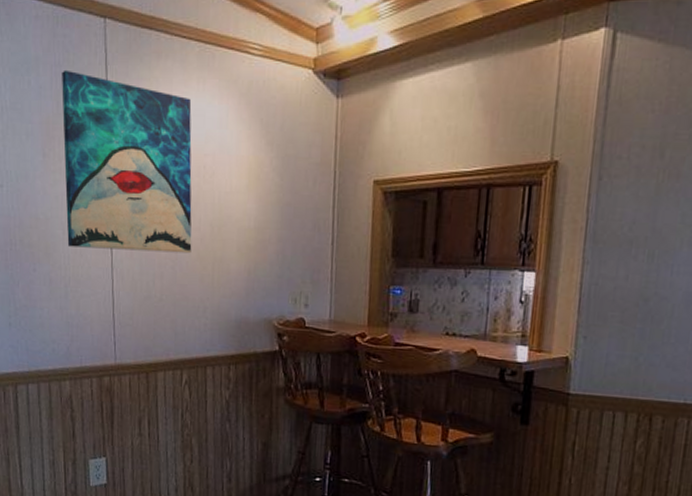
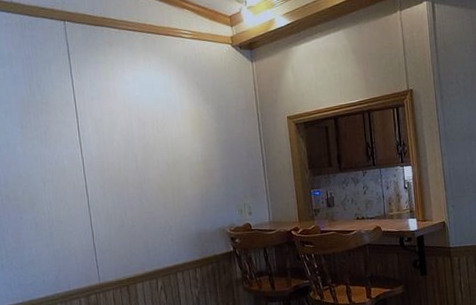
wall art: present [62,69,192,254] -> none [32,61,154,195]

